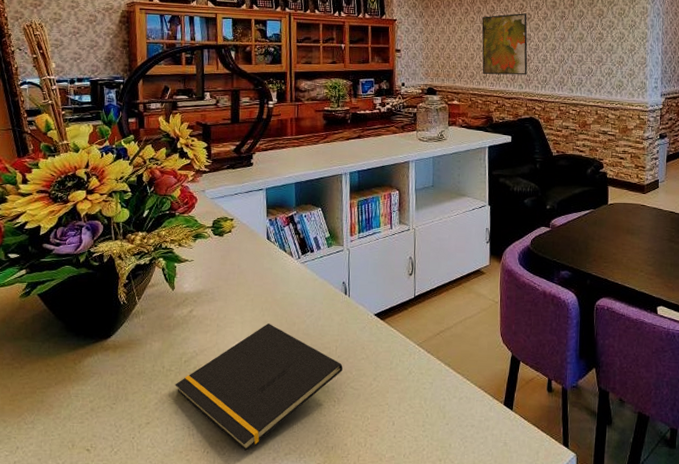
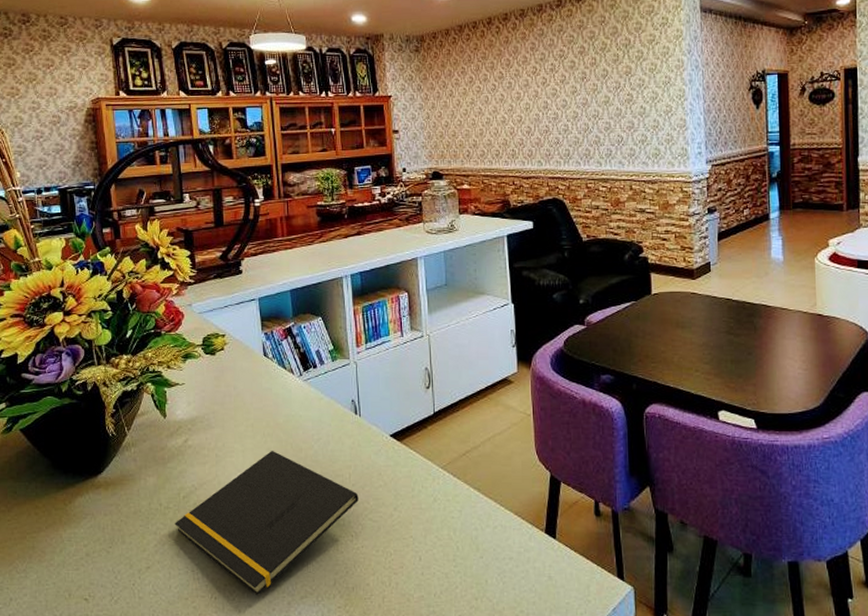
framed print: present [482,13,528,76] -> none [489,77,546,152]

